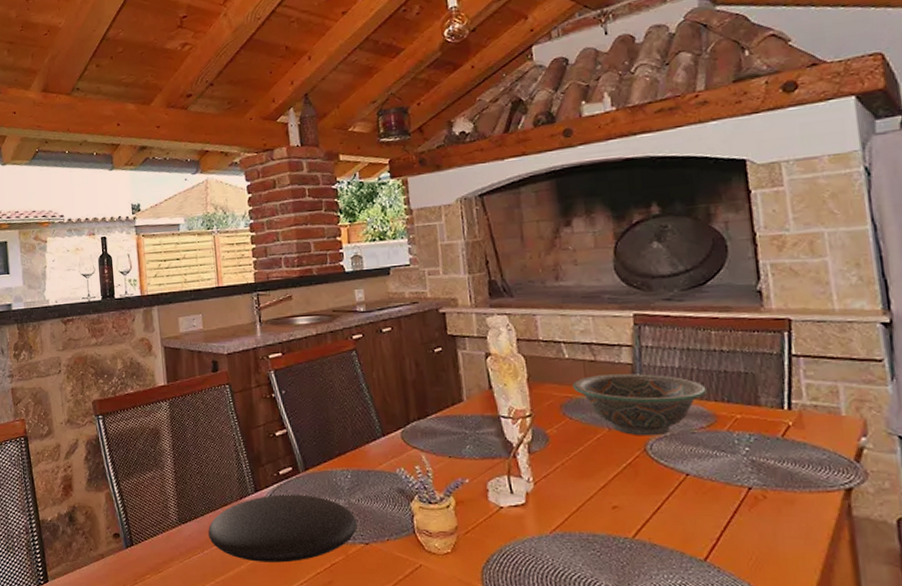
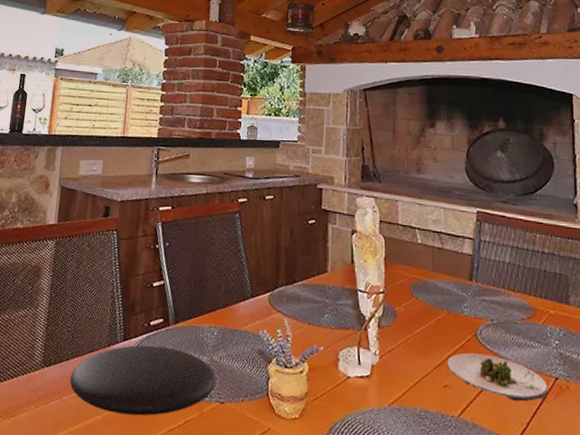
decorative bowl: present [572,373,707,436] -> none [421,261,529,323]
salad plate: none [614,470,740,516] -> present [447,352,548,402]

